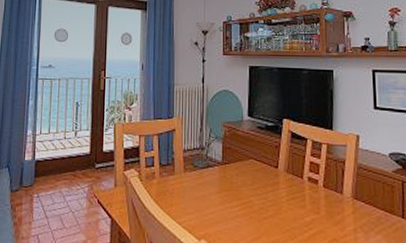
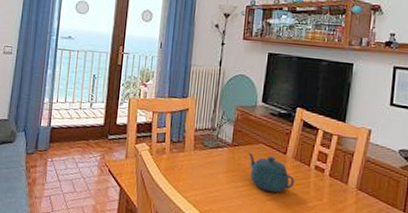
teapot: none [240,169,290,210] -> present [248,152,295,193]

